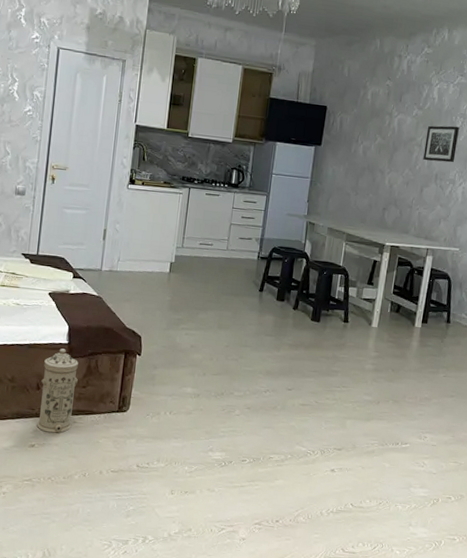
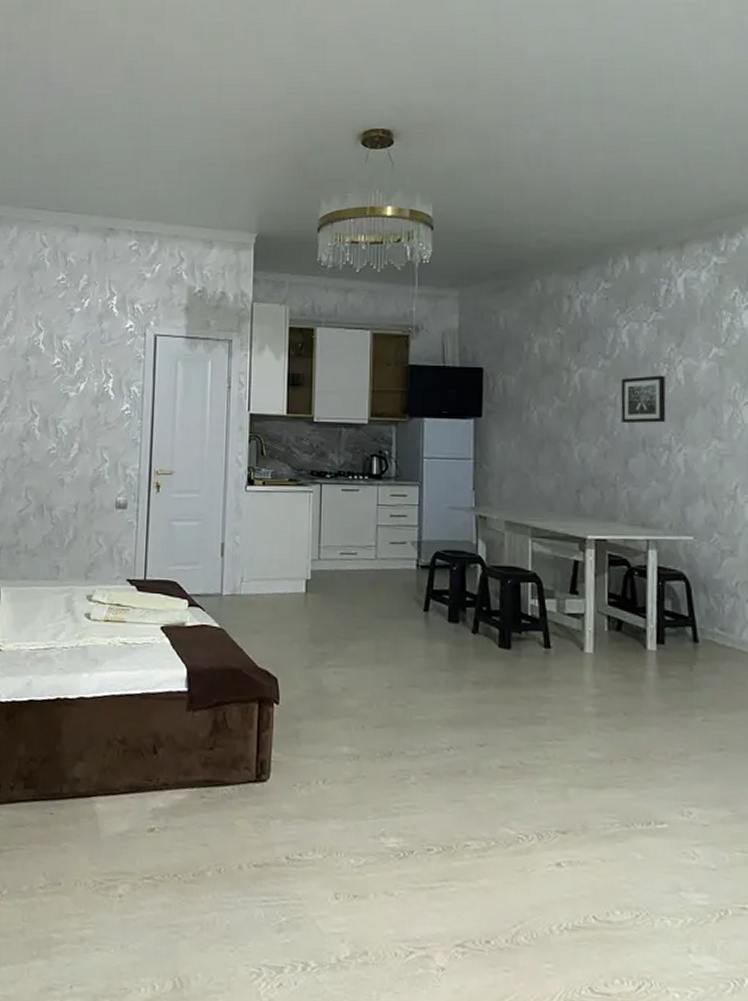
water filter: present [37,348,78,433] -> none [156,698,202,813]

